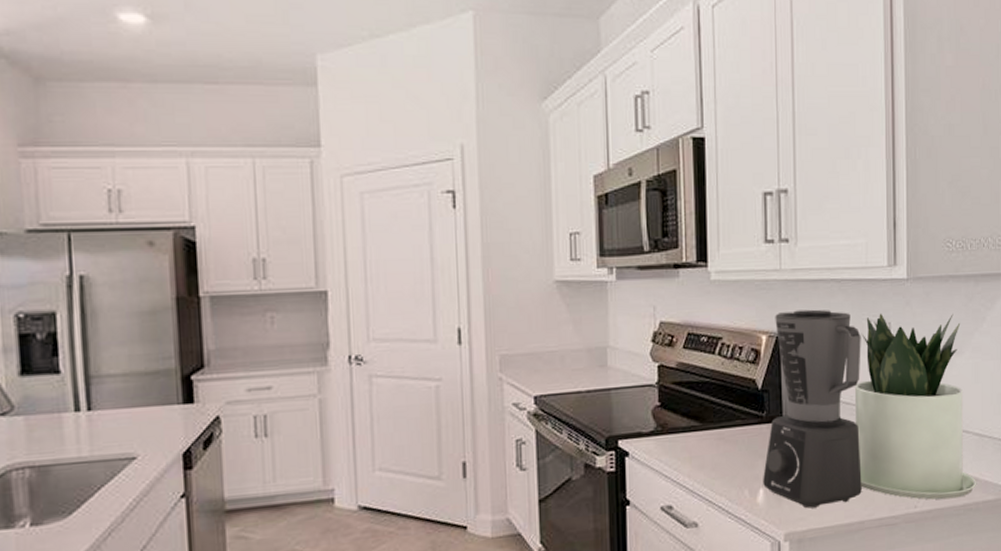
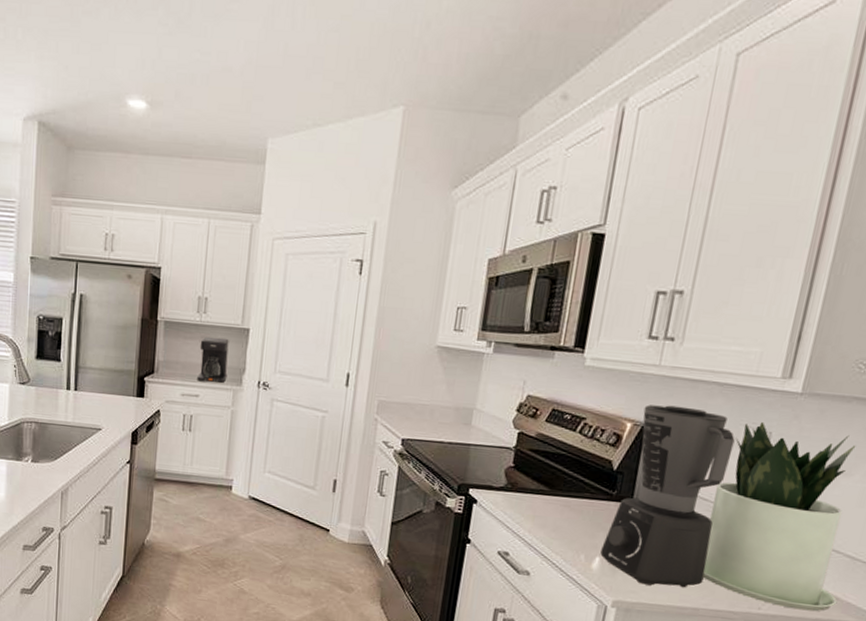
coffee maker: none [263,307,307,369] -> present [197,336,229,384]

